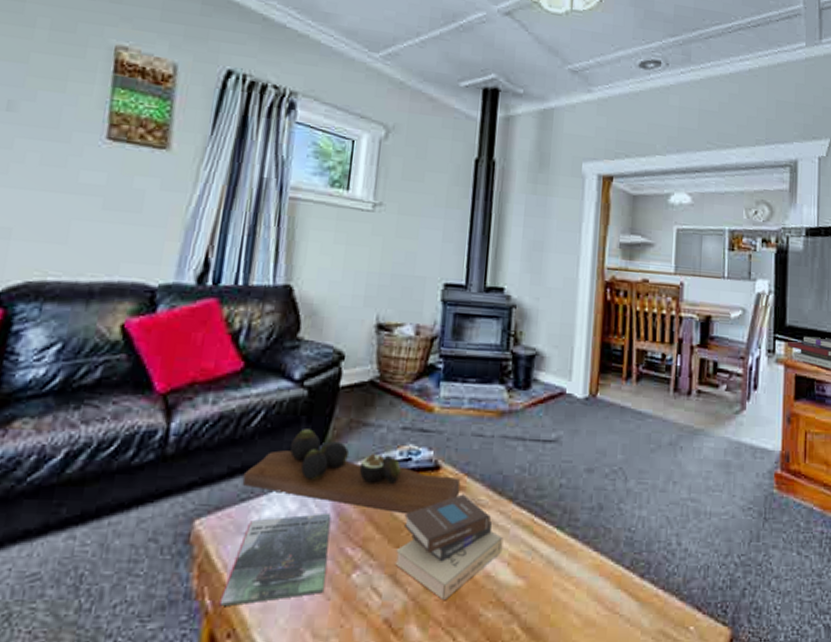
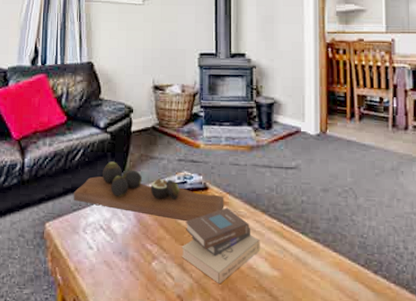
magazine: present [219,512,331,607] -> none [66,219,134,282]

